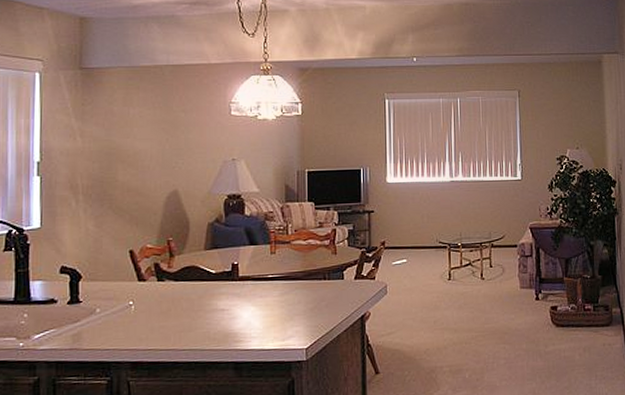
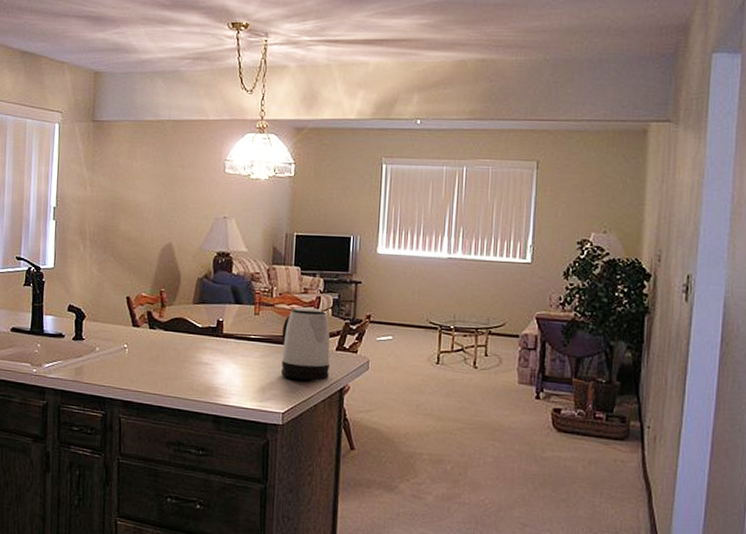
kettle: none [300,240,349,313] -> present [281,307,330,381]

